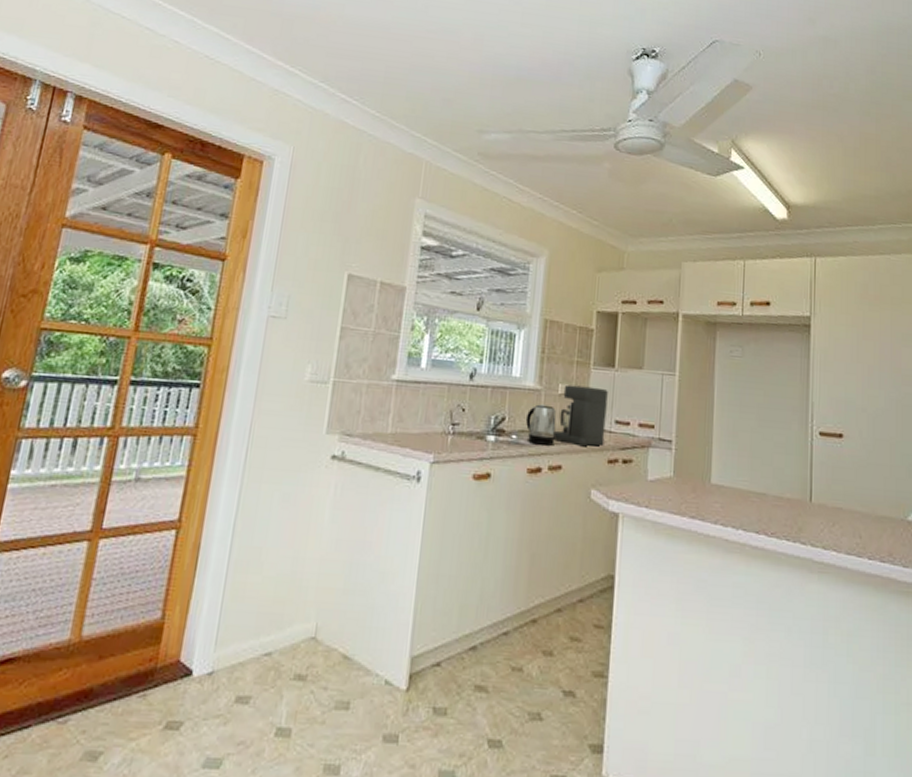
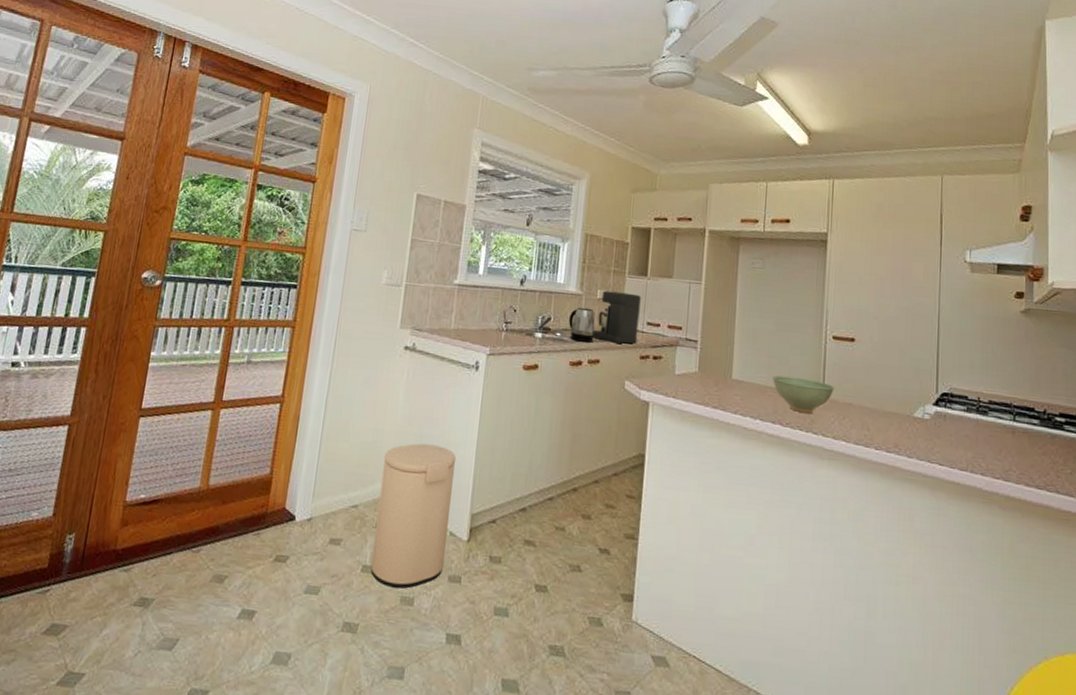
pedal bin: none [286,572,394,754] -> present [370,443,457,589]
bowl: none [756,478,822,521] -> present [773,375,834,413]

